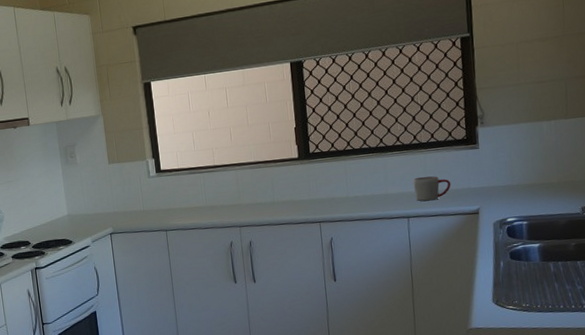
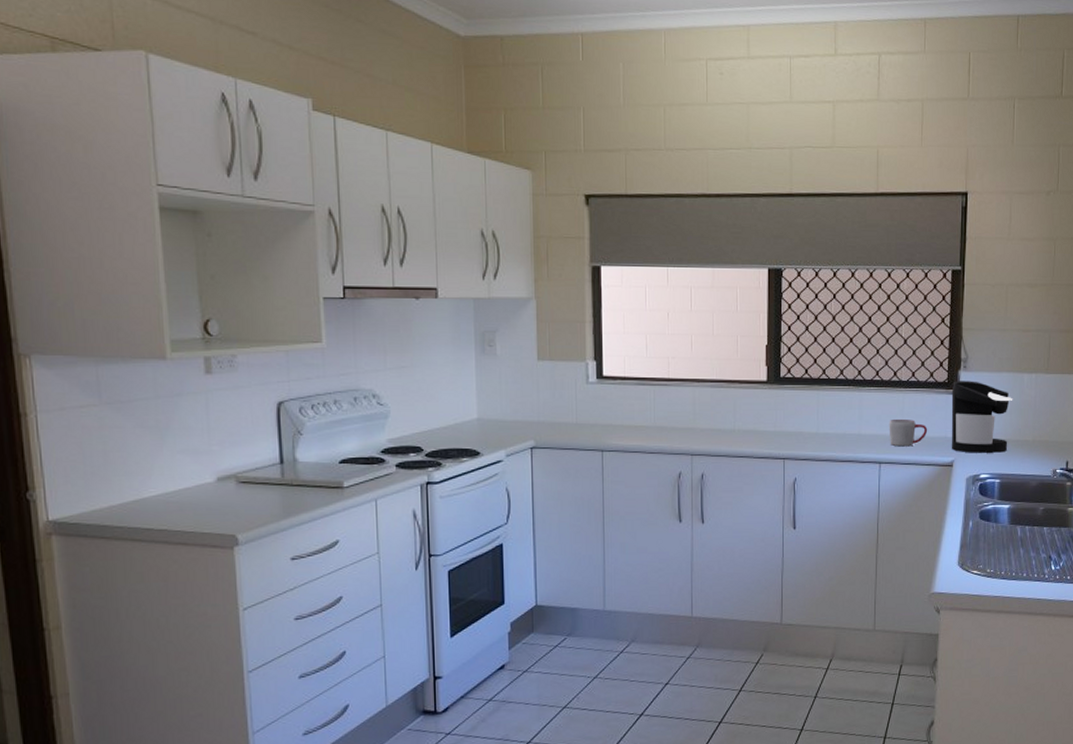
coffee maker: none [471,134,534,200] -> present [951,381,1013,453]

